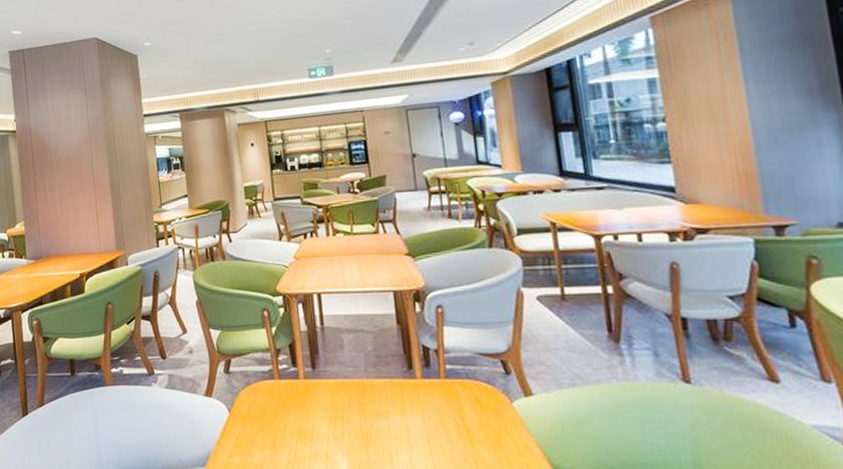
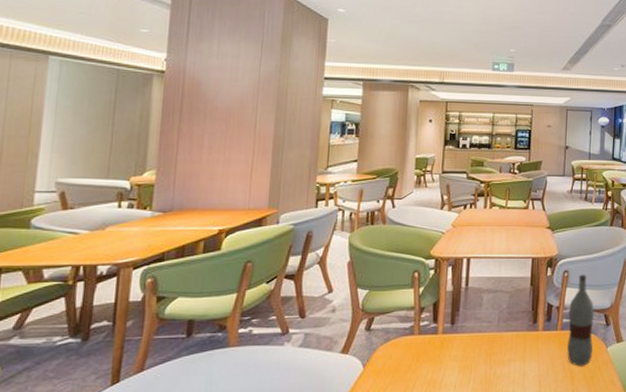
bottle: none [451,310,493,424] -> present [567,275,594,366]

